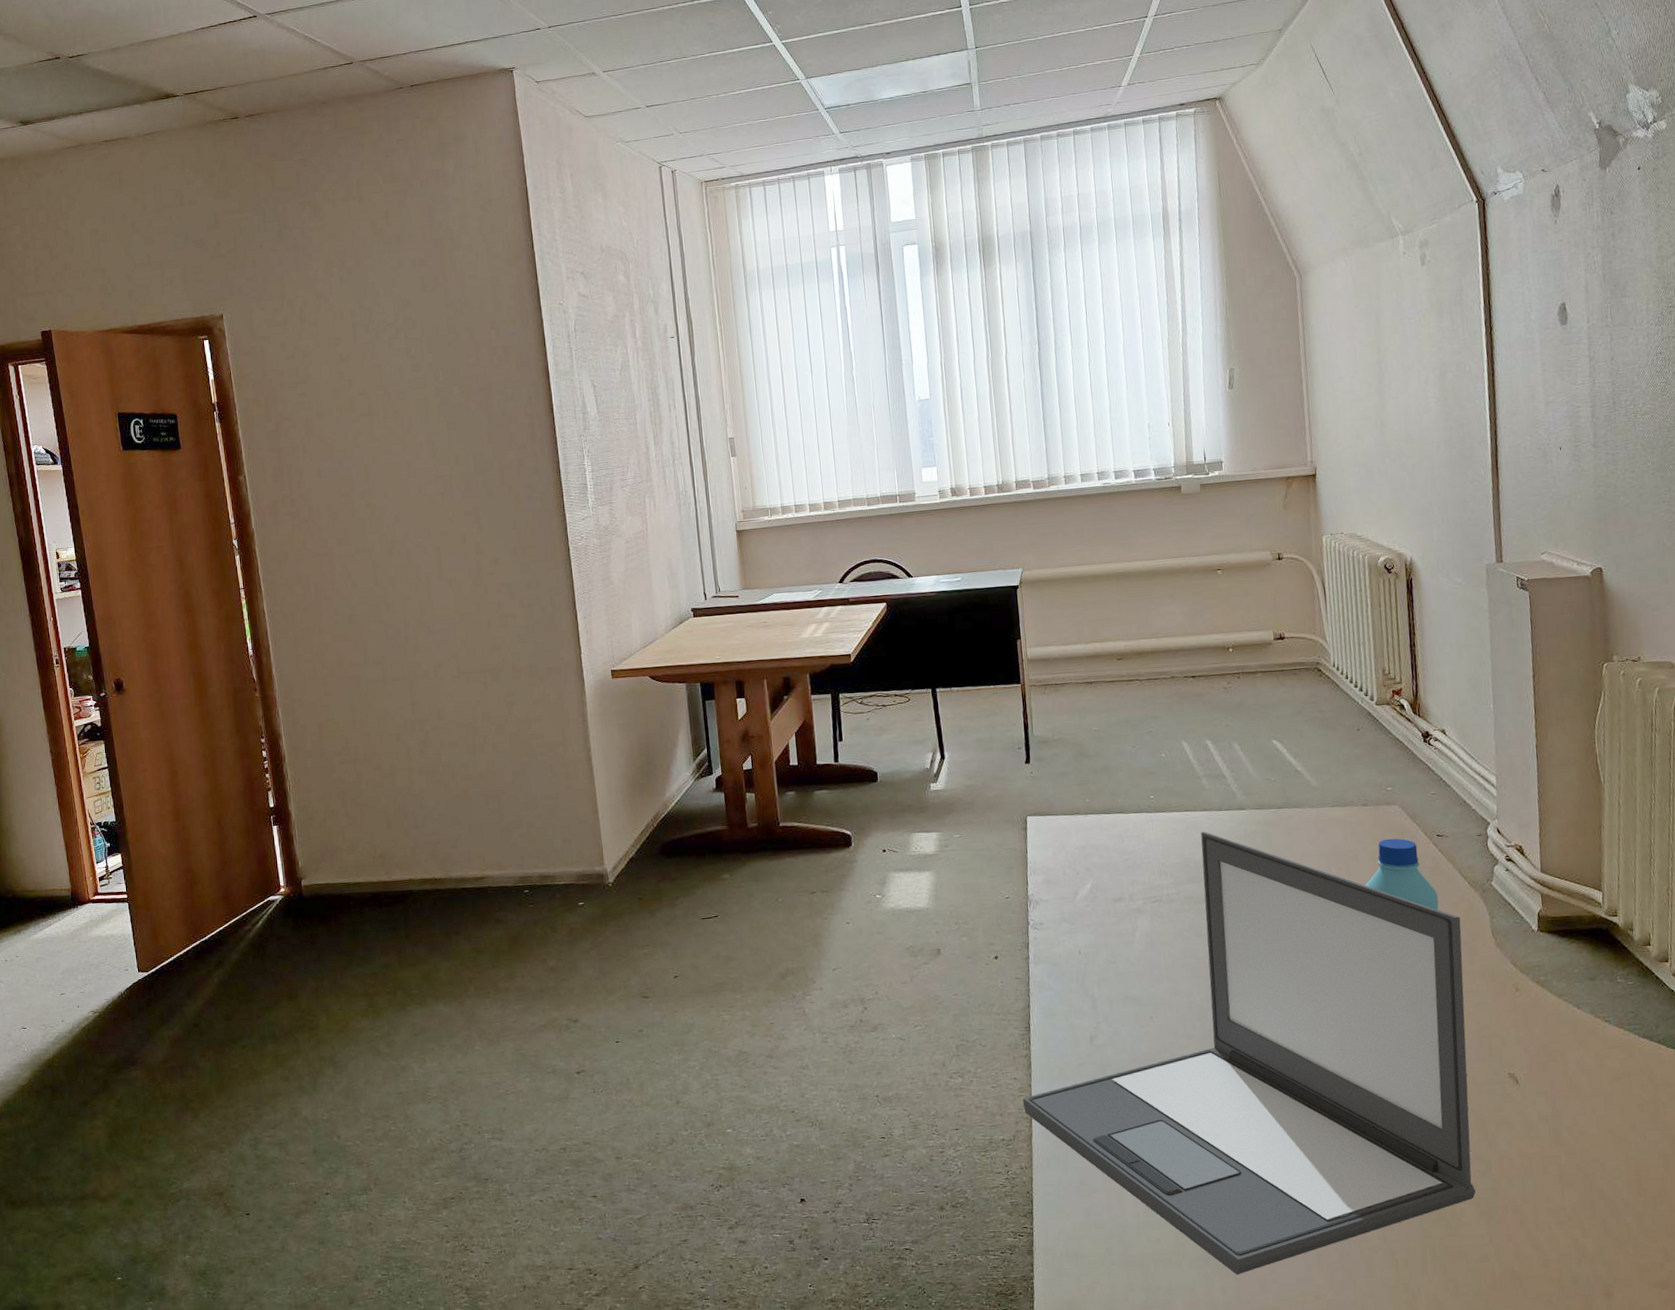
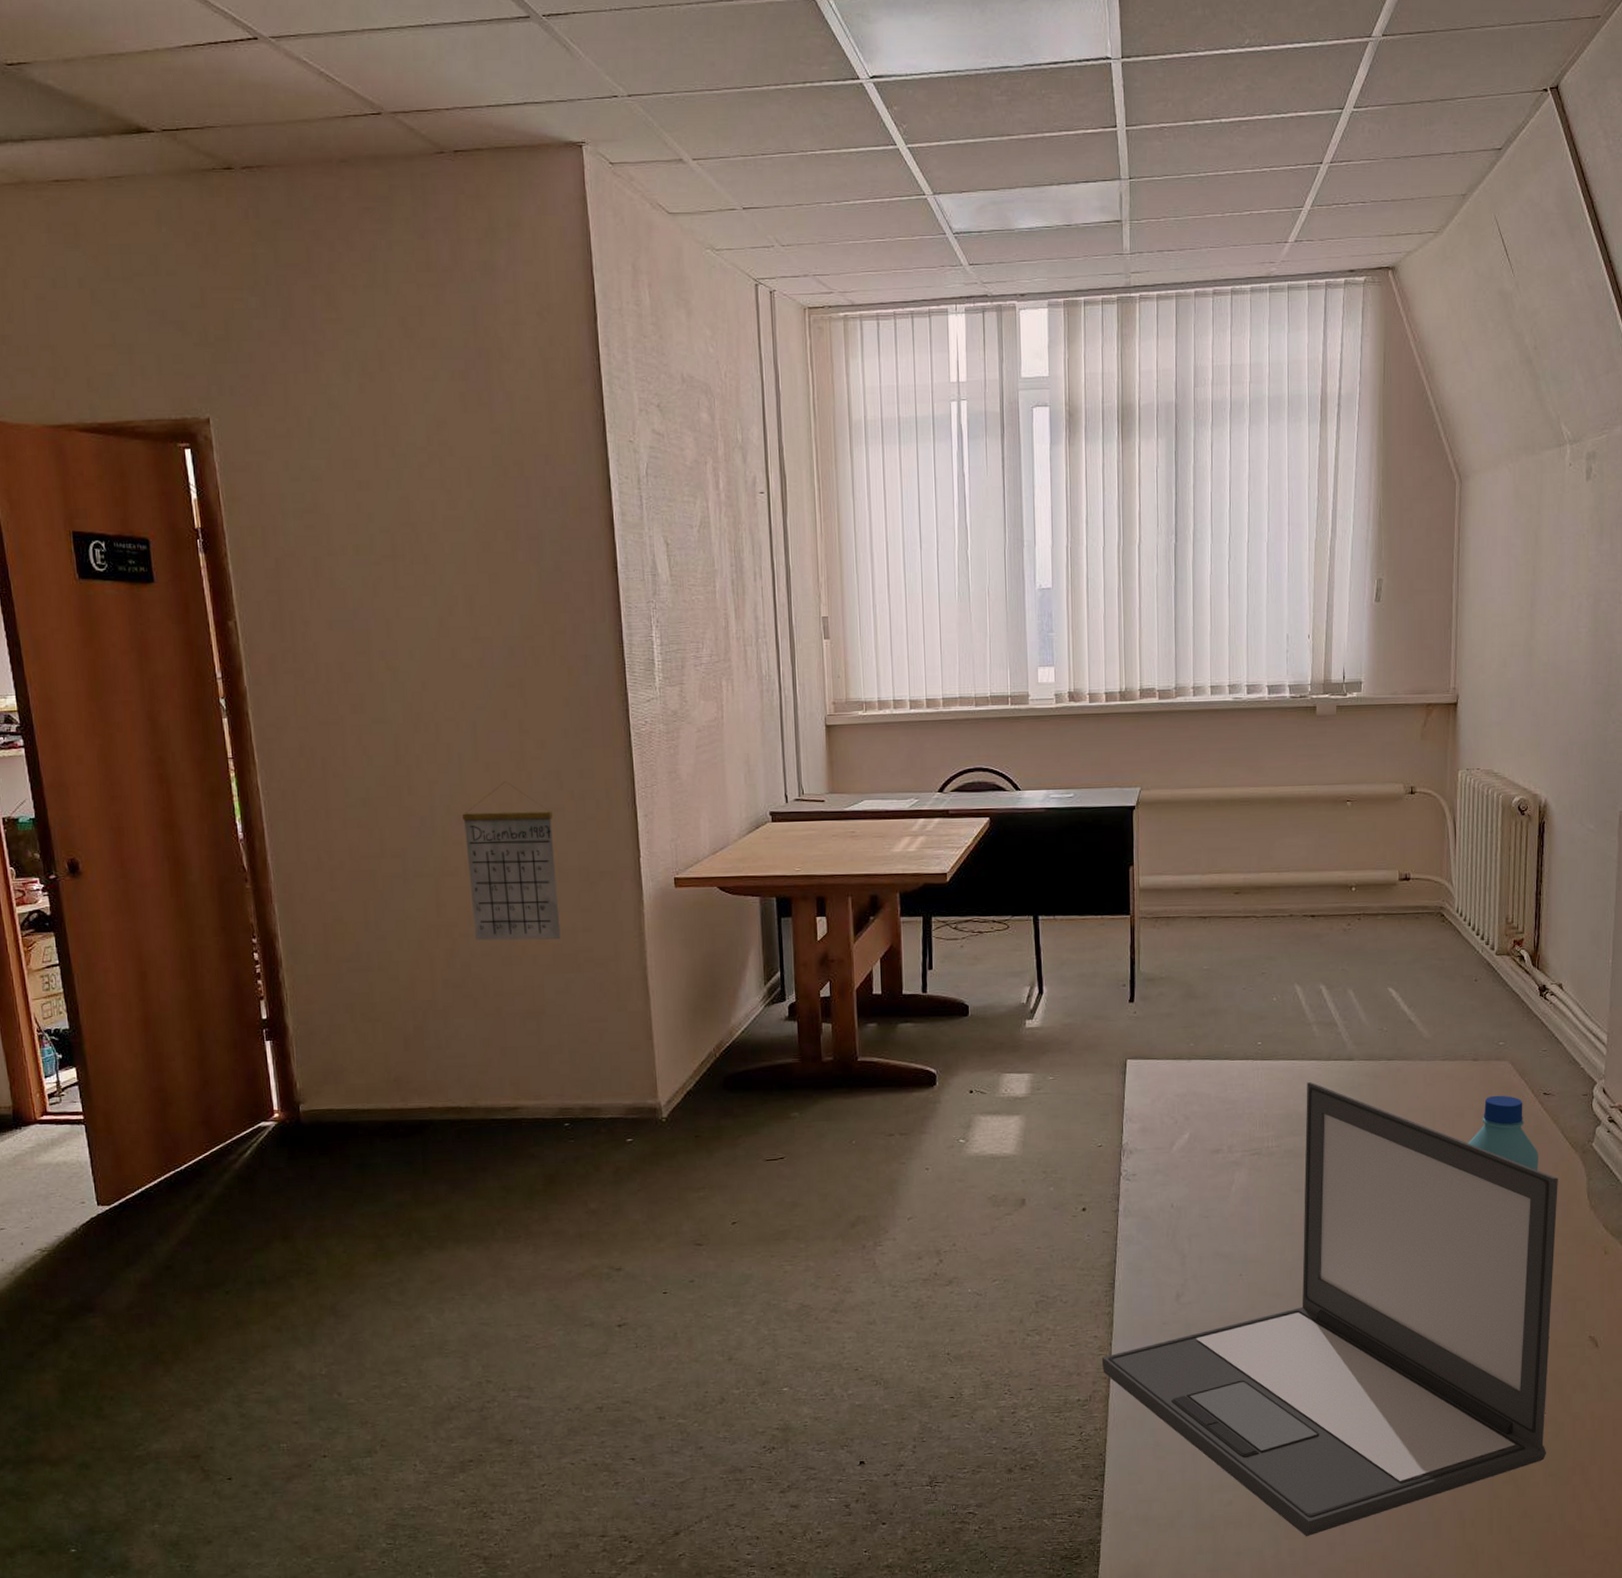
calendar: none [430,594,516,733] -> present [461,781,561,941]

